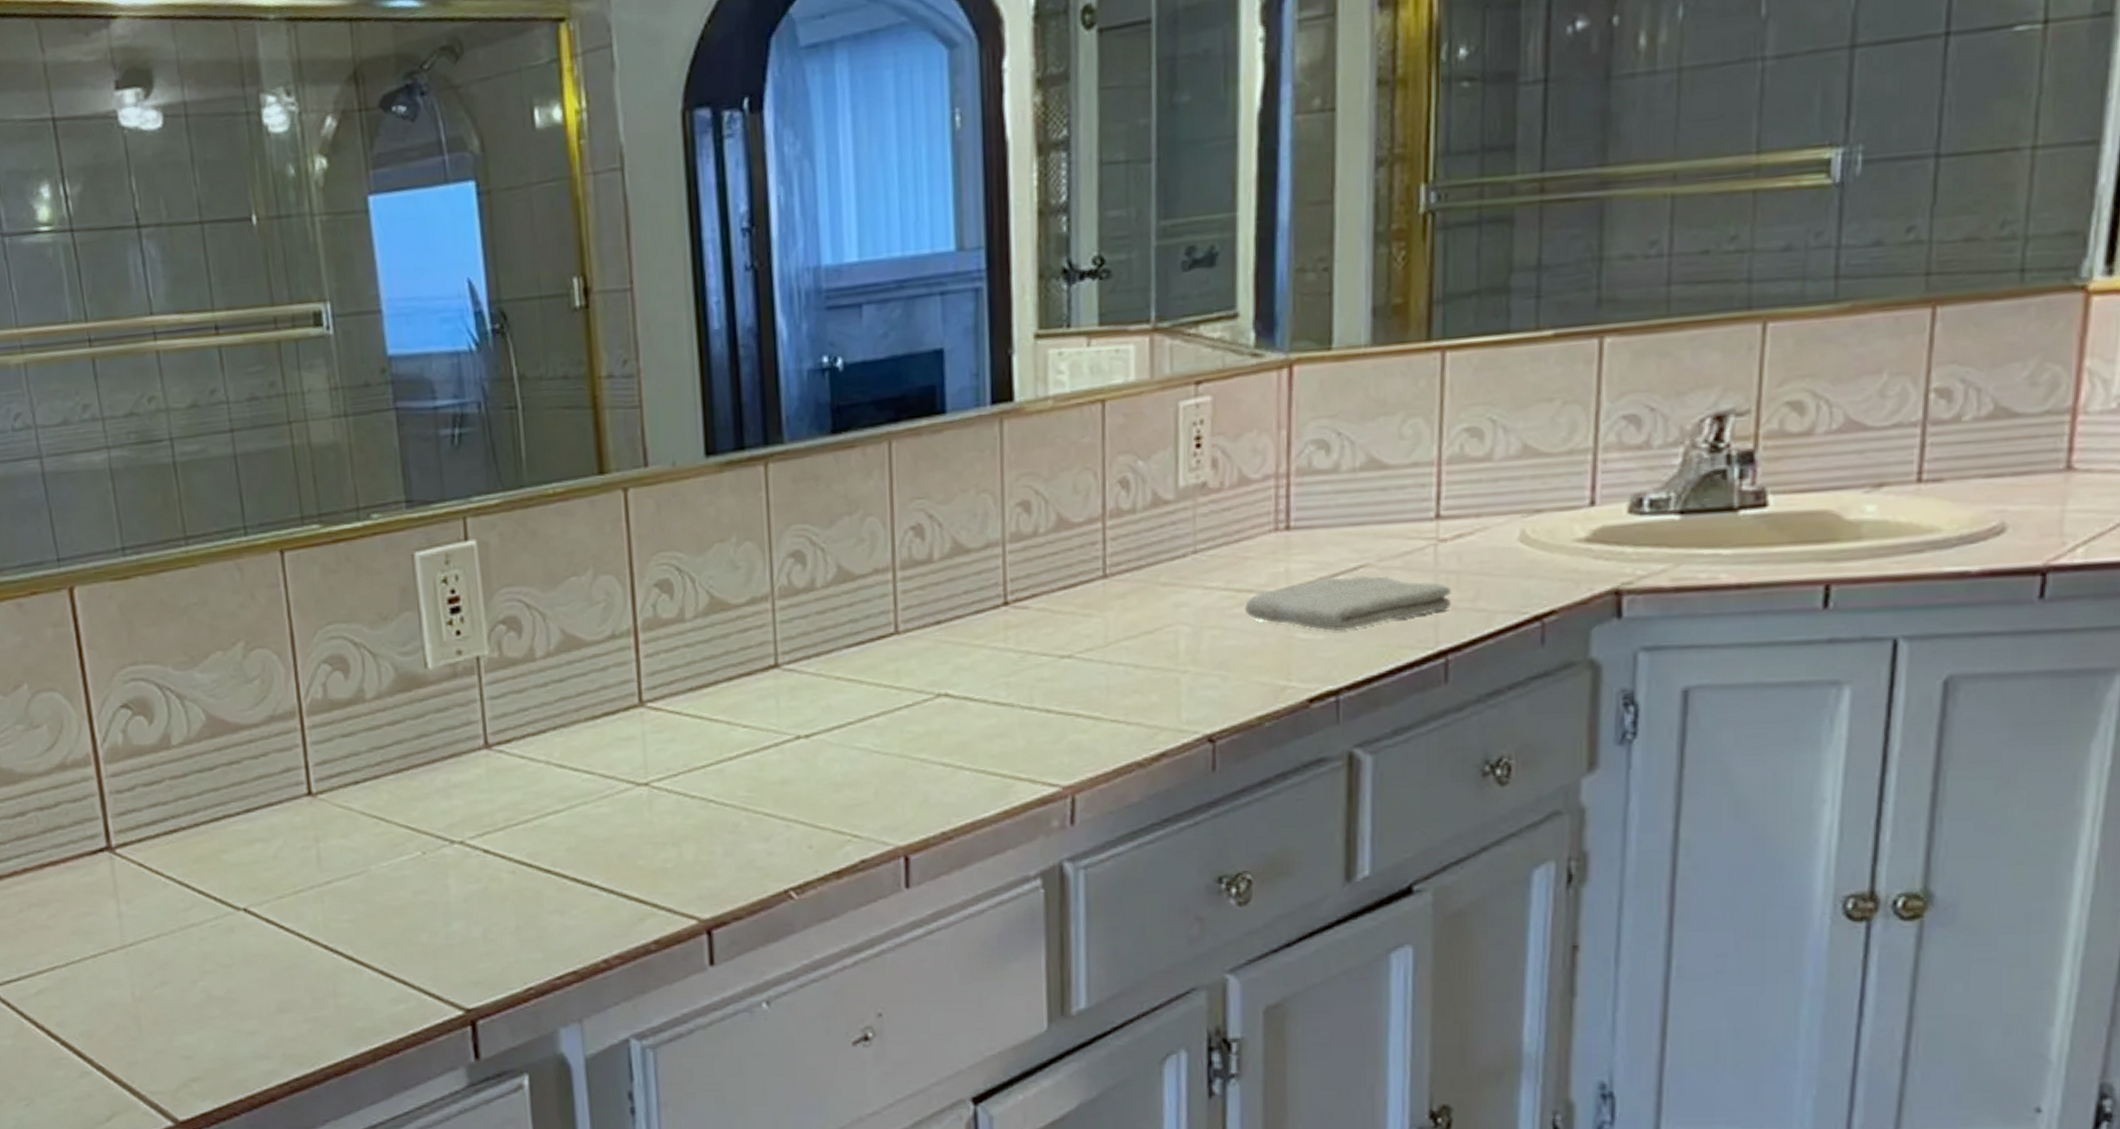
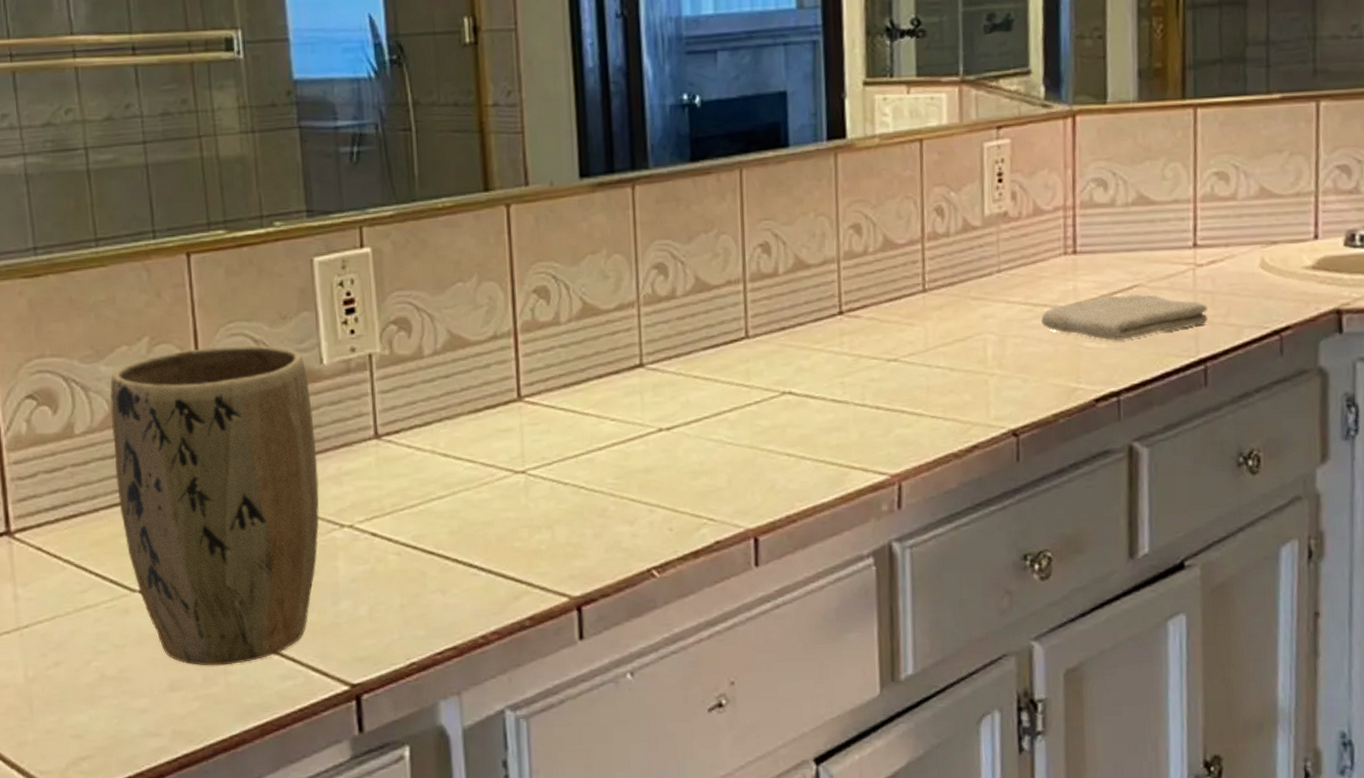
plant pot: none [206,648,428,988] -> present [110,344,320,666]

